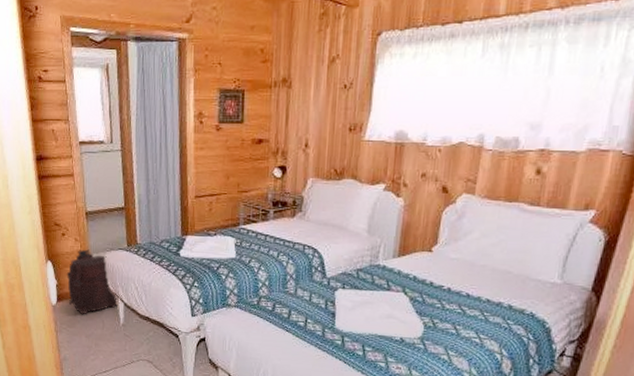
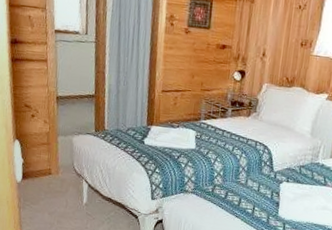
backpack: present [66,249,120,314] -> none [33,131,84,193]

